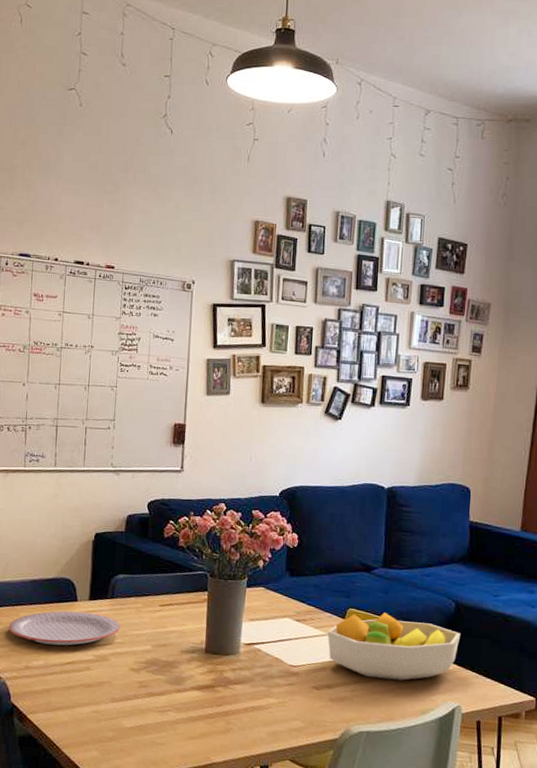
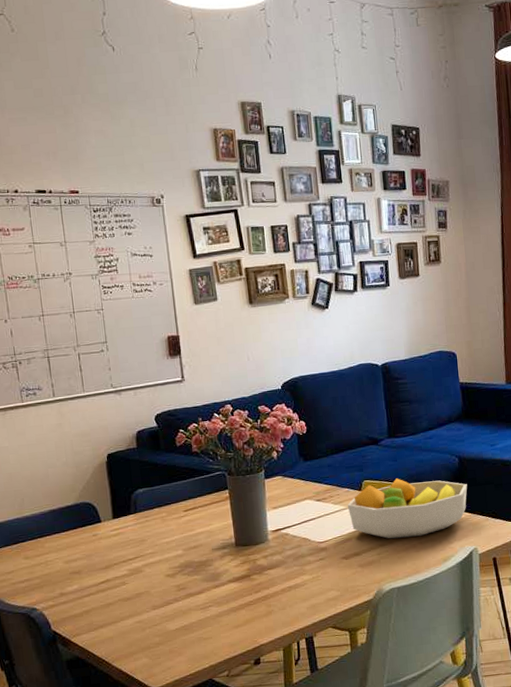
plate: present [8,611,120,646] -> none [35,530,149,569]

